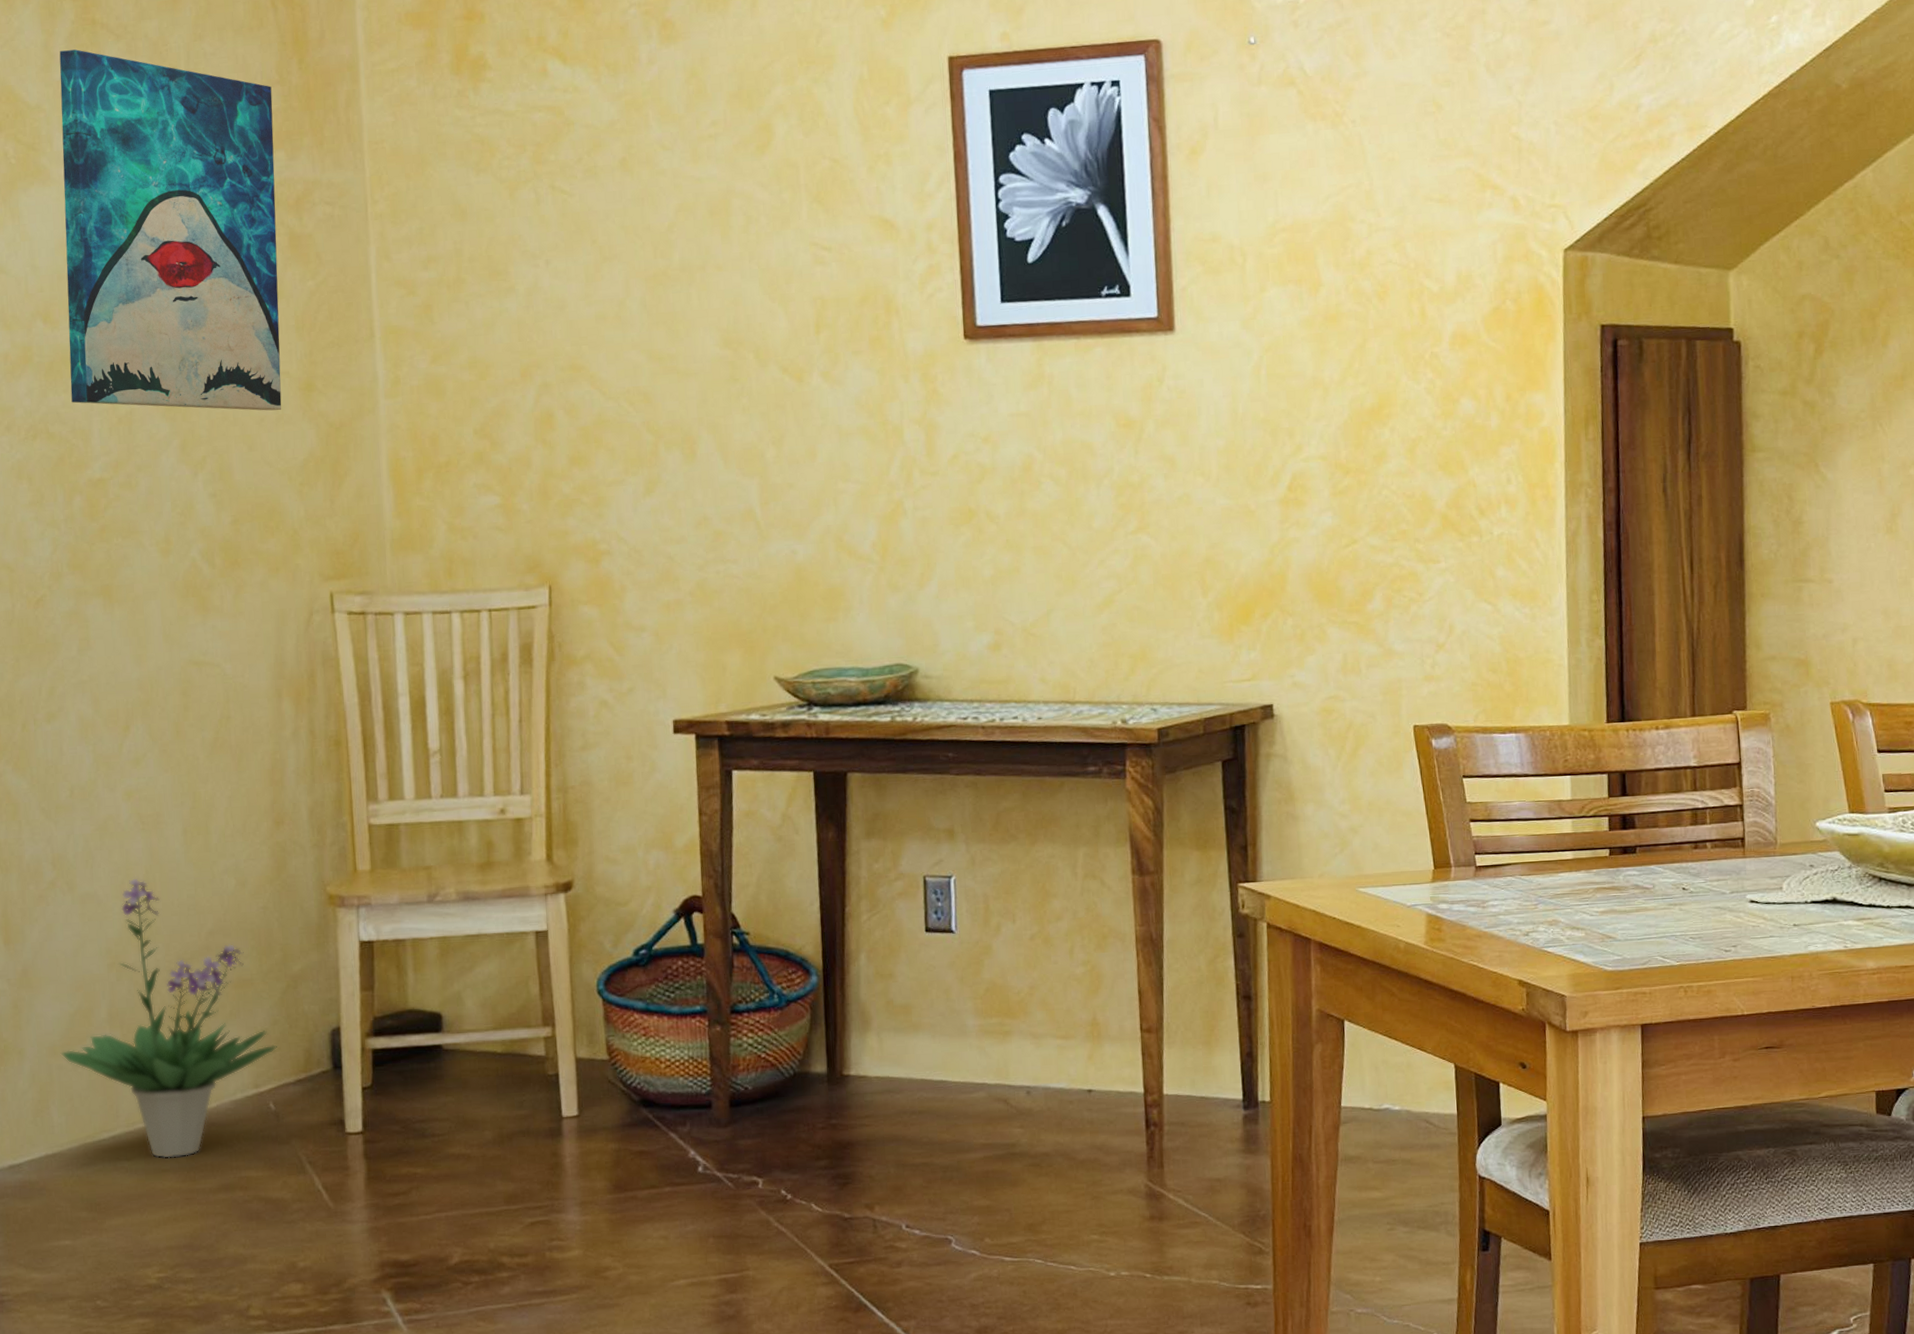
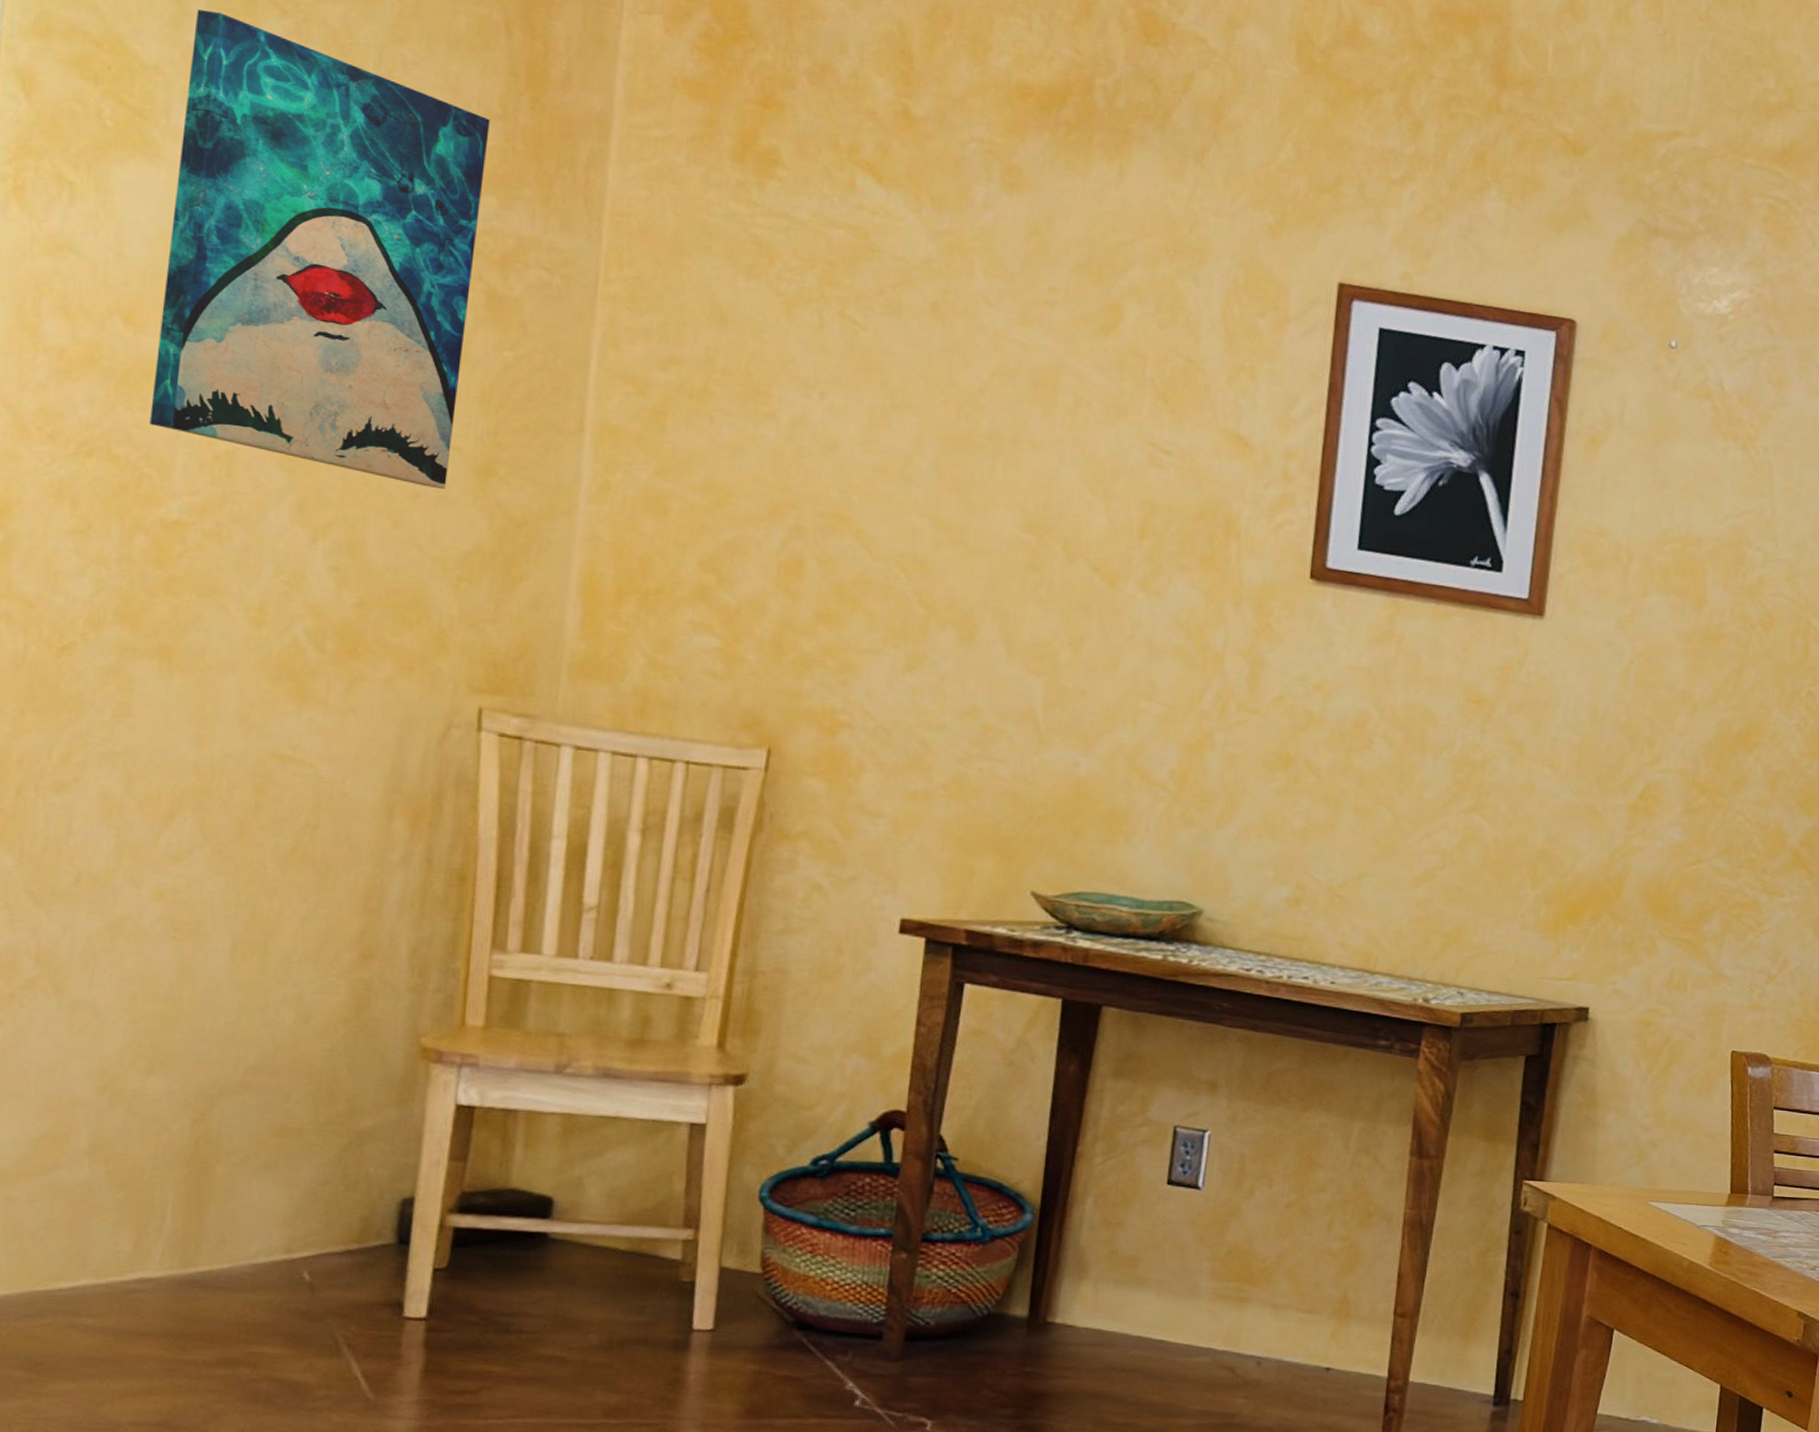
potted plant: present [60,879,277,1159] -> none [12,993,324,1322]

